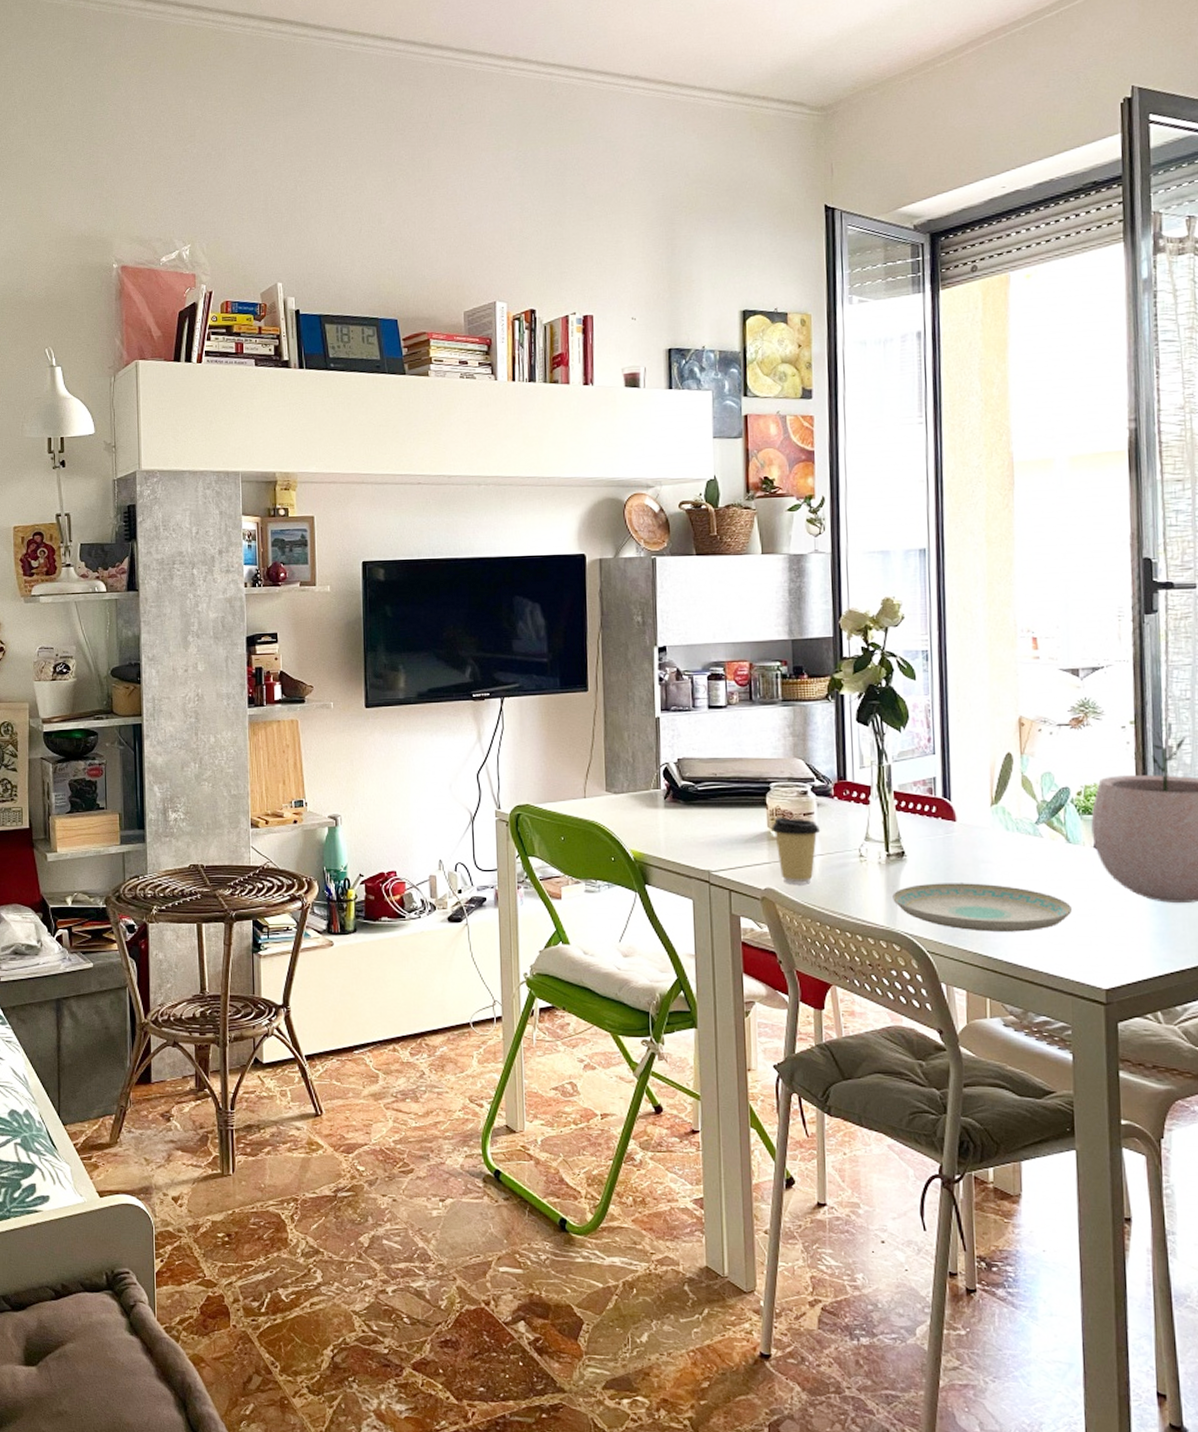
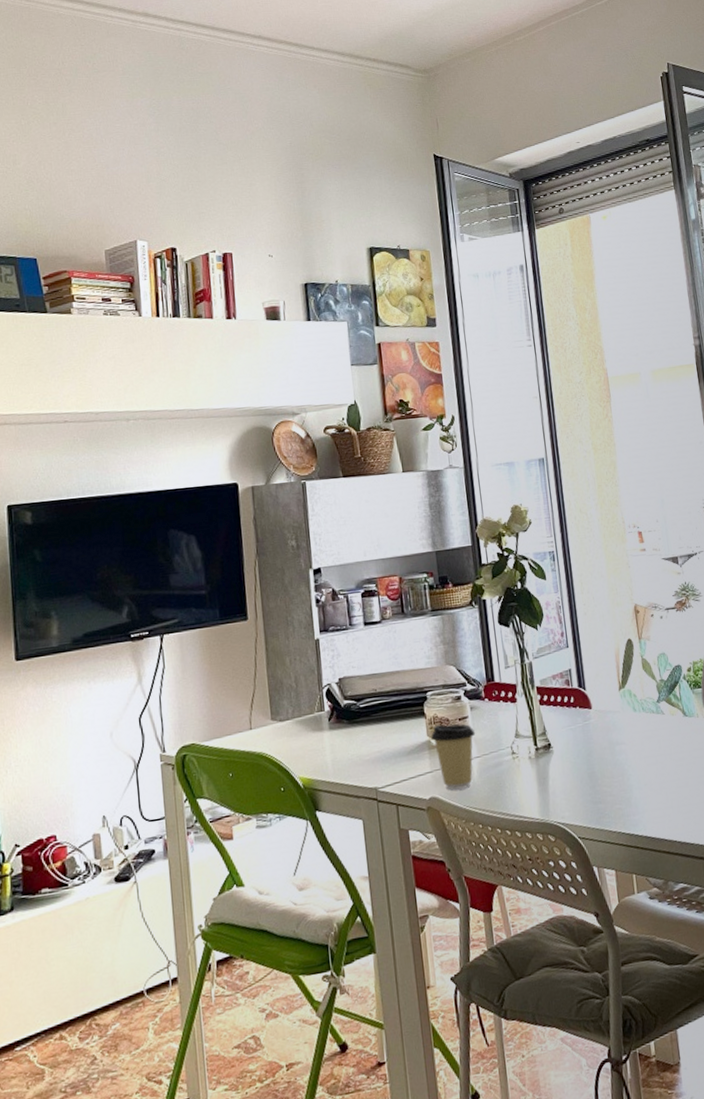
plate: present [892,883,1073,932] -> none [544,764,695,812]

